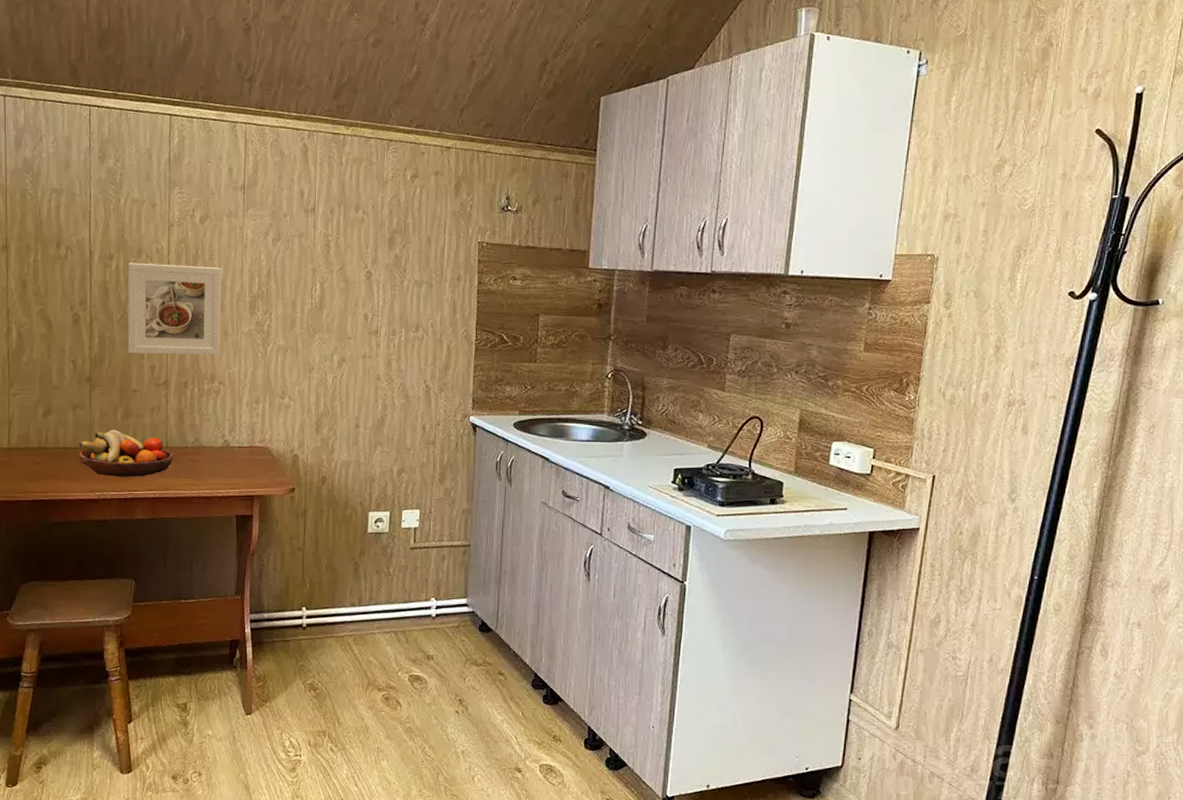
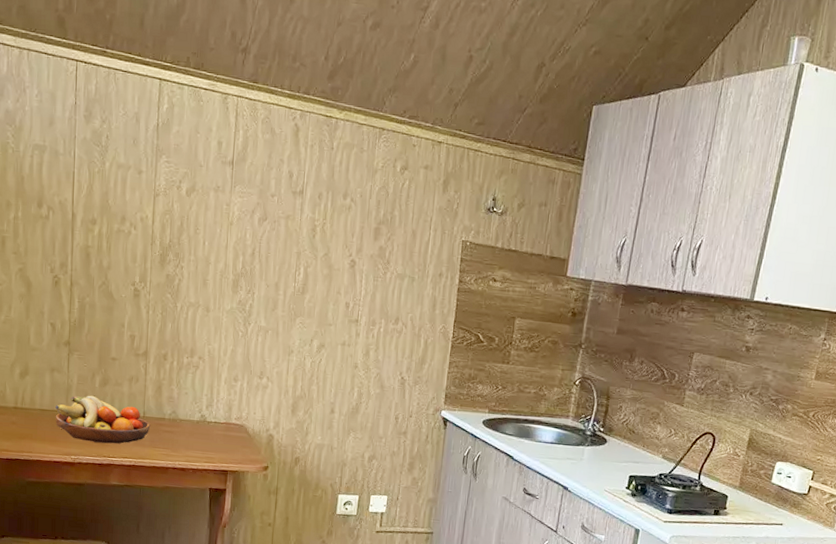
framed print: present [128,263,222,356] -> none [108,229,207,331]

